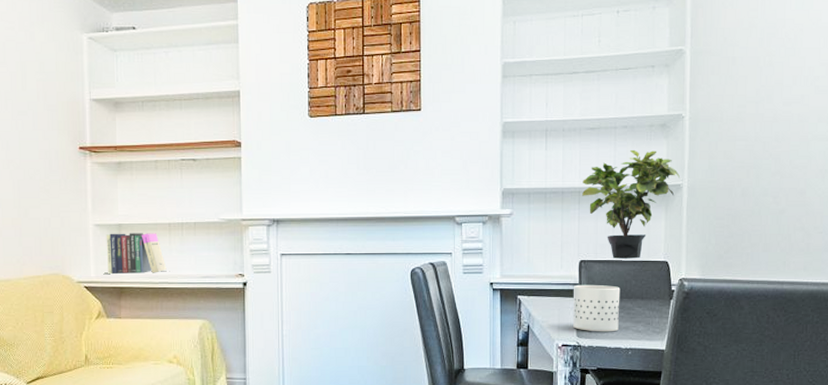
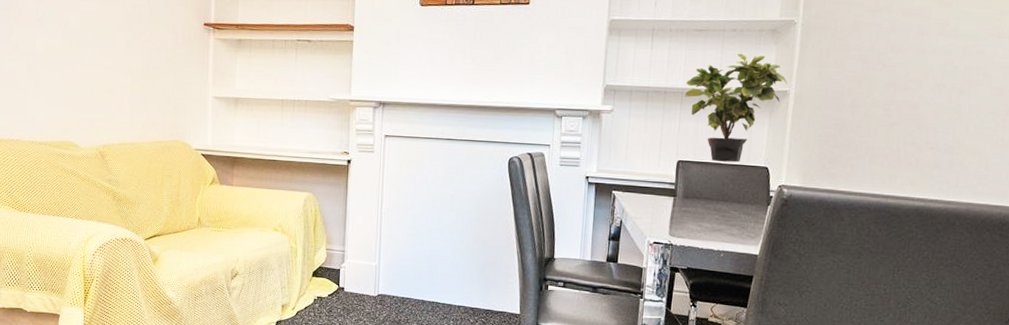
books: present [106,233,167,275] -> none [223,106,277,146]
mug: present [572,284,620,332] -> none [666,184,717,233]

